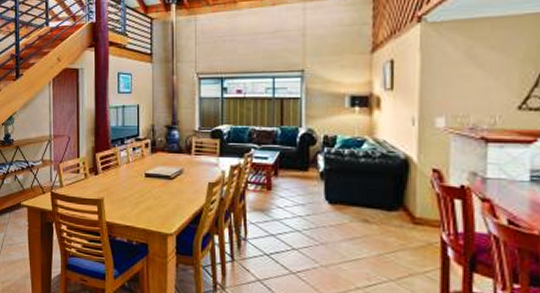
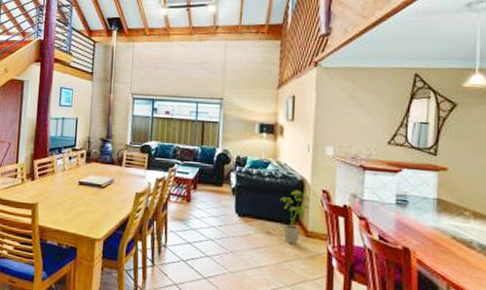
house plant: none [379,170,417,234] -> present [280,190,310,245]

